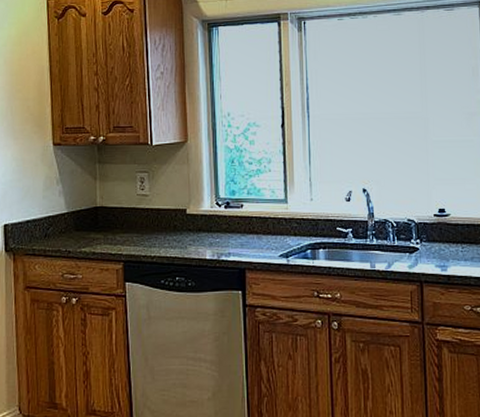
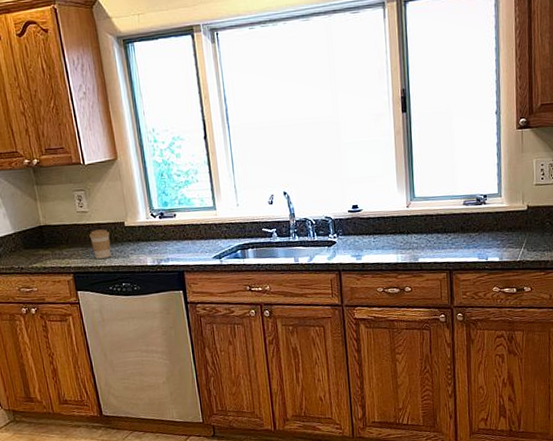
coffee cup: none [147,216,169,247] -> present [89,229,111,259]

